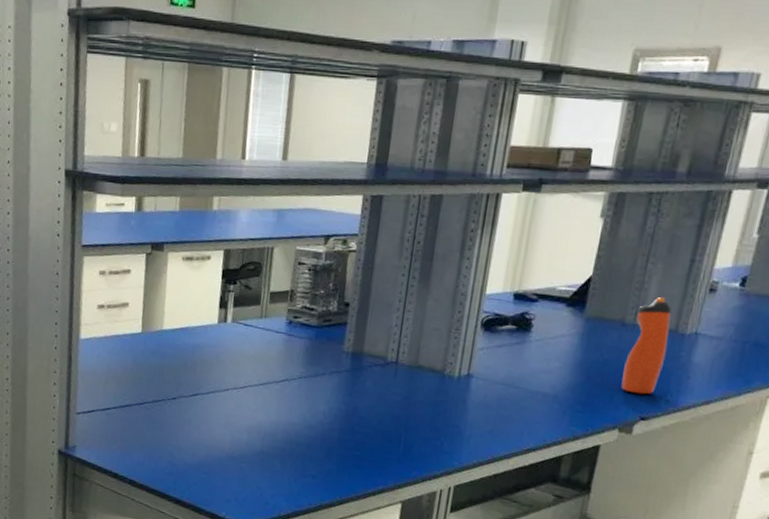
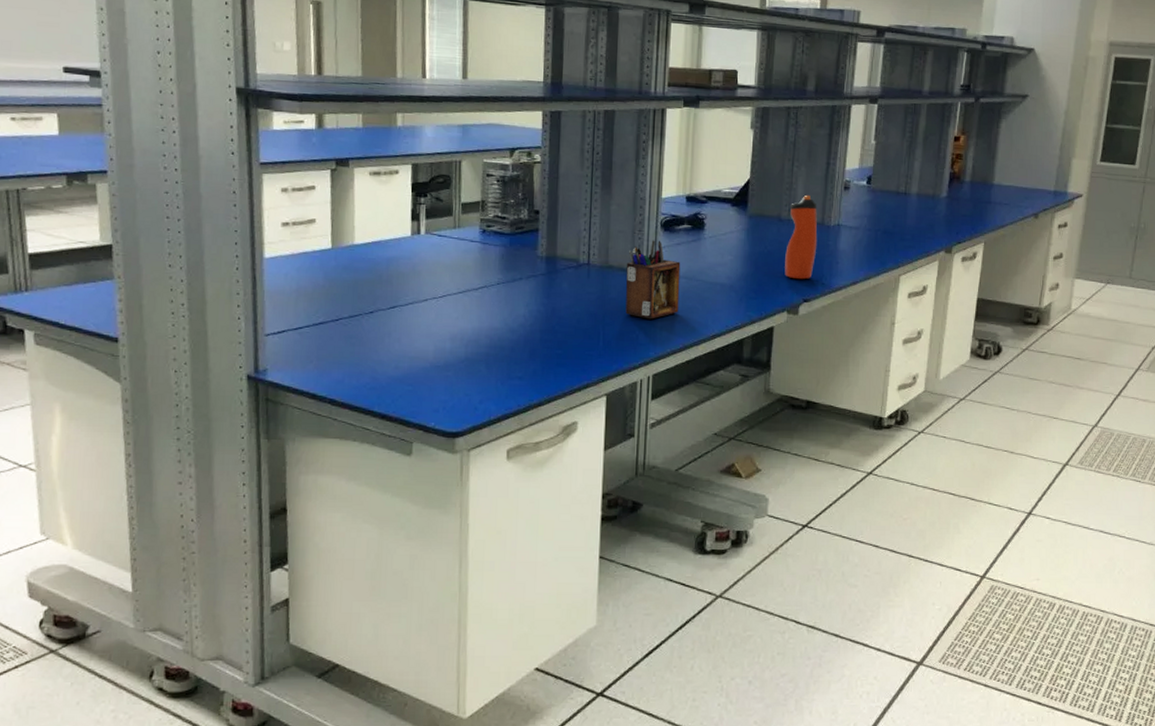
desk organizer: none [431,340,499,427] -> present [625,240,681,320]

